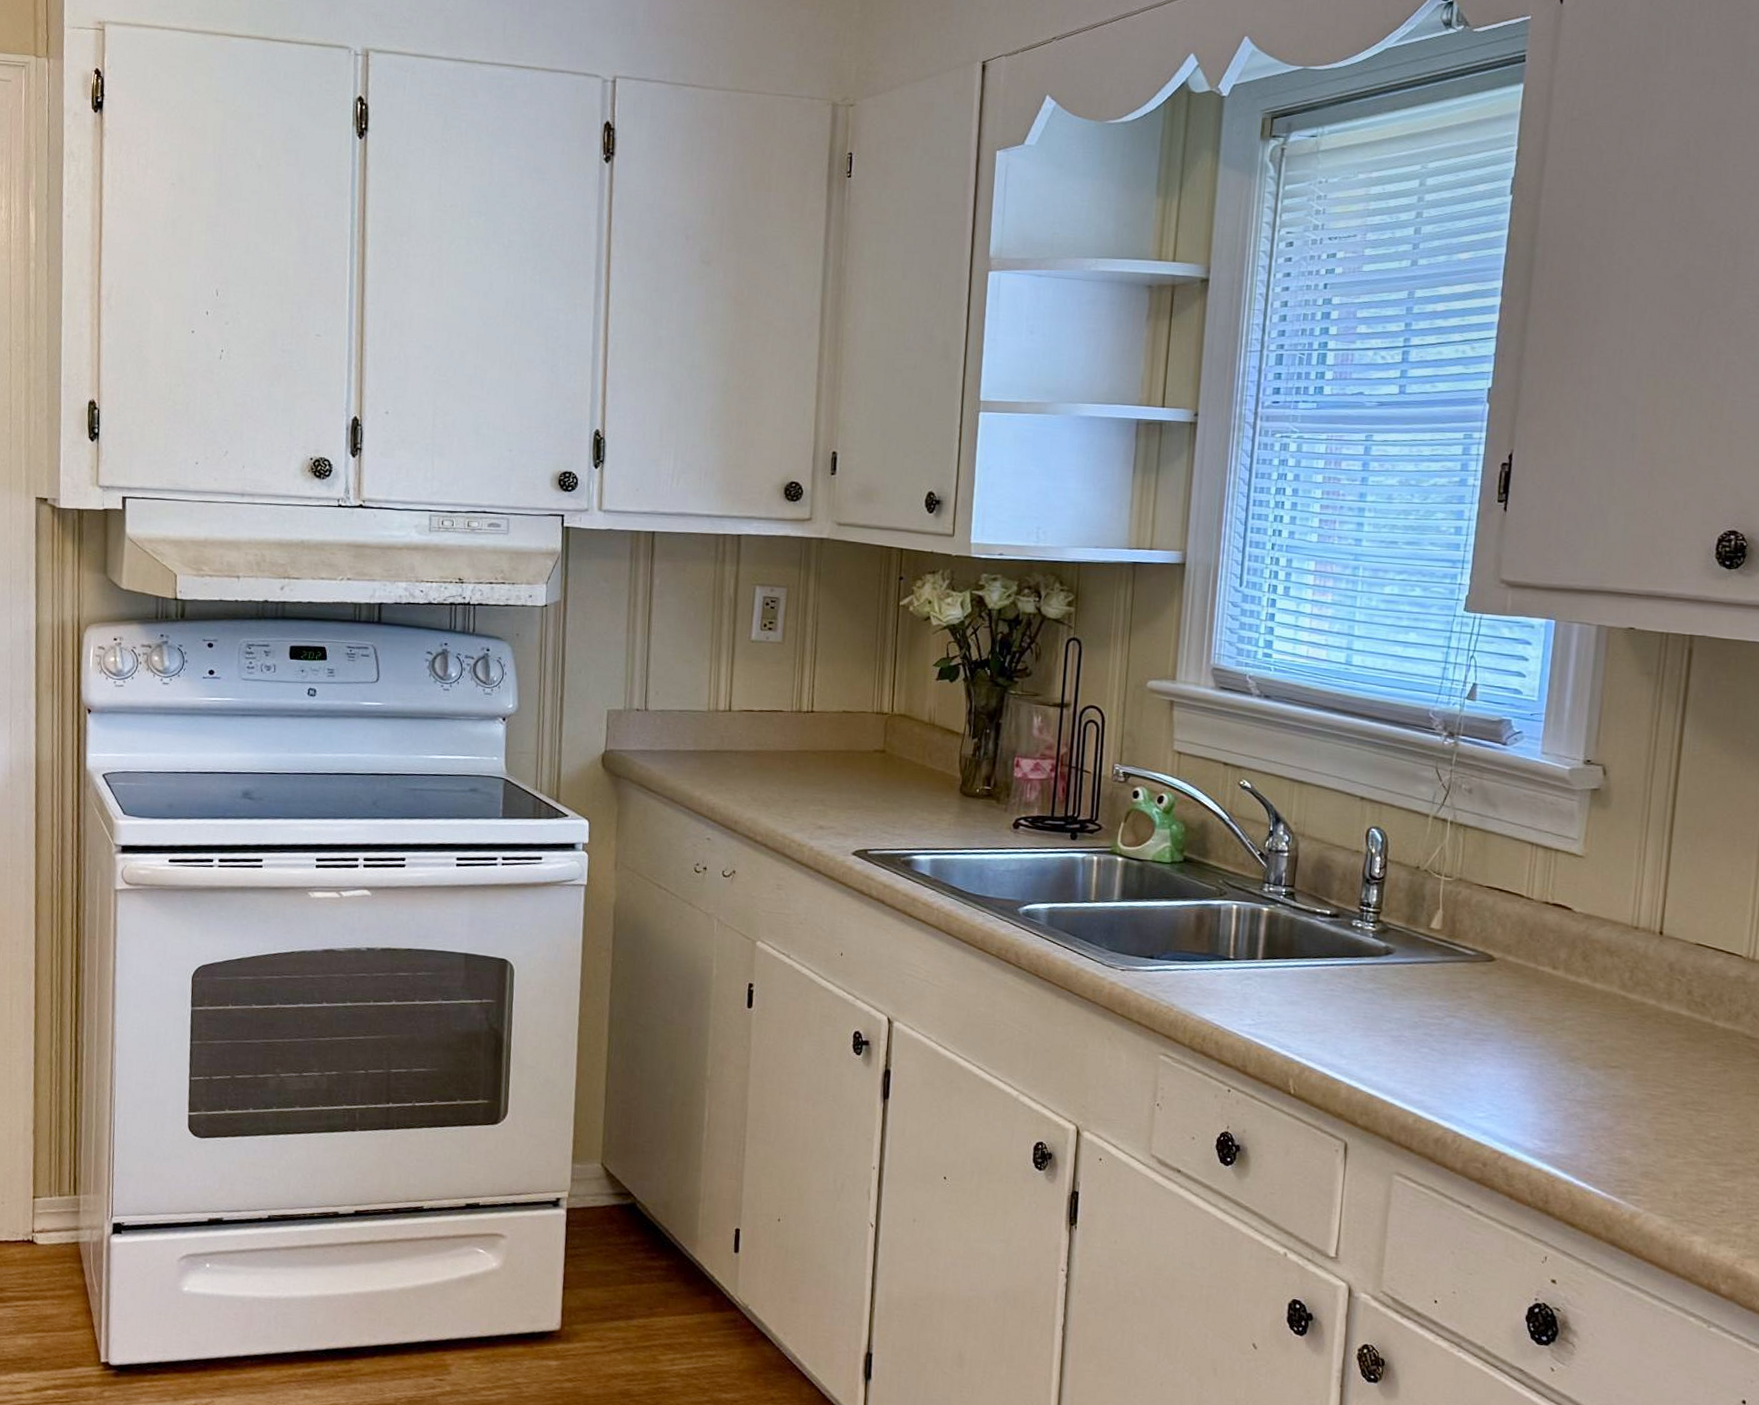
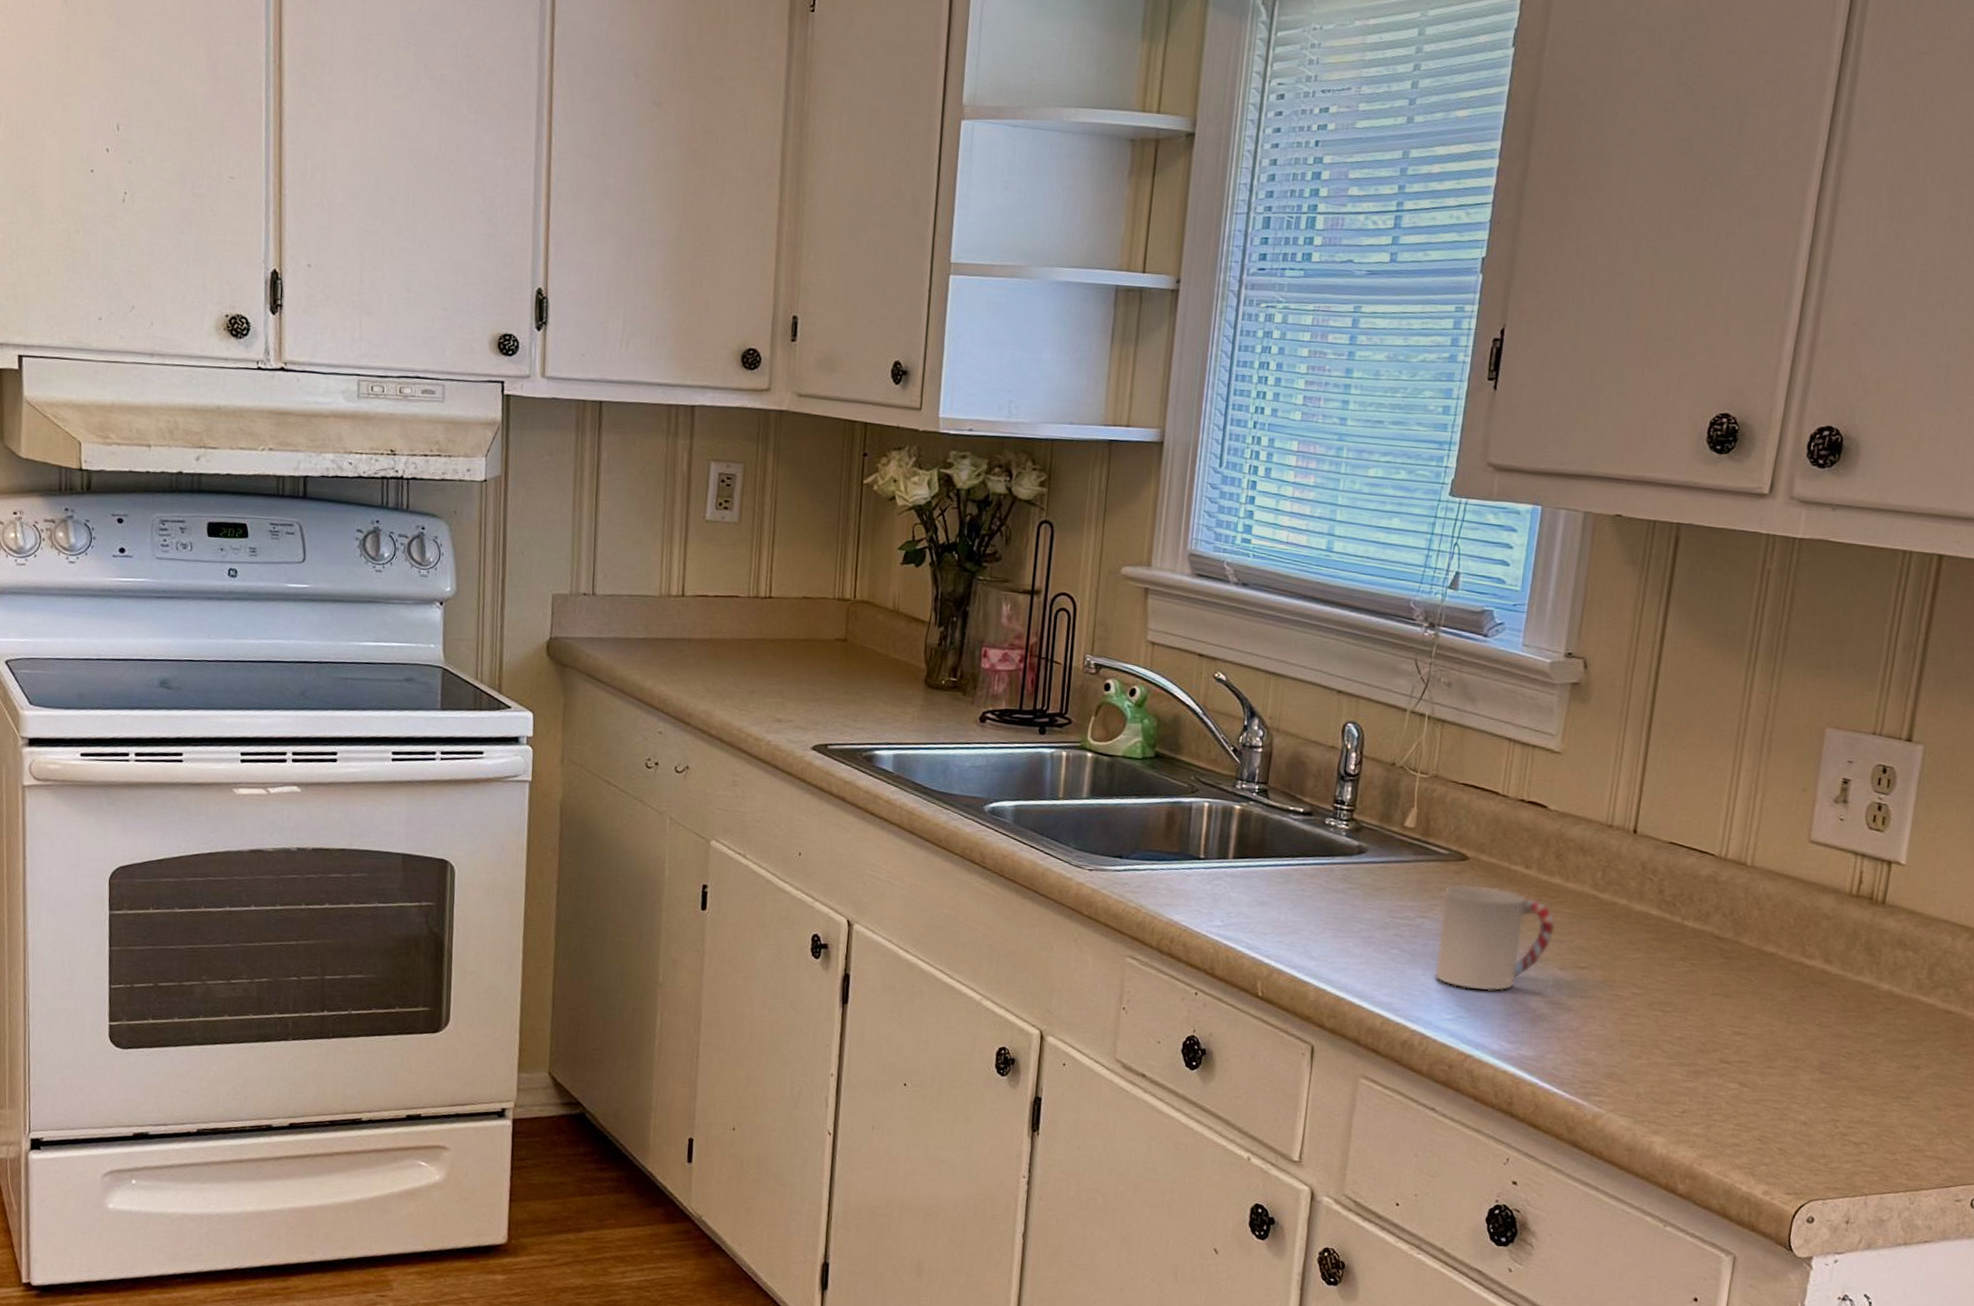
cup: none [1465,984,1585,1090] -> present [1434,884,1556,992]

